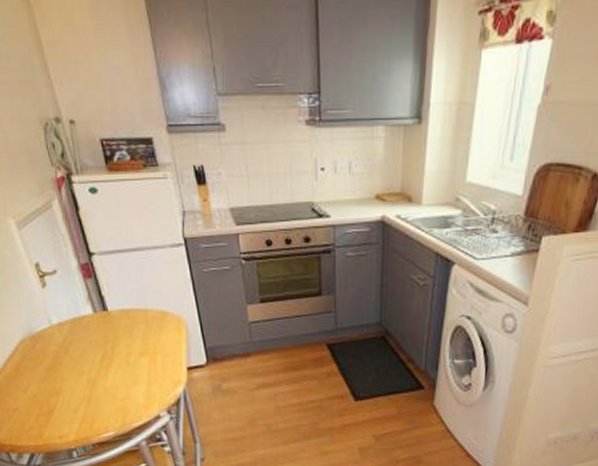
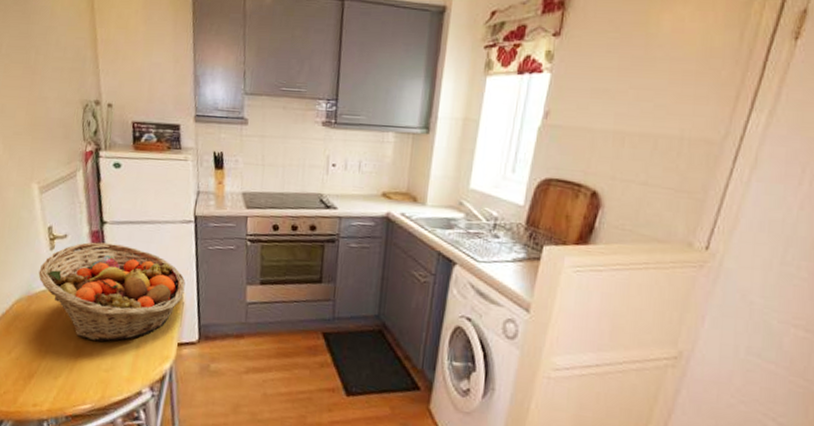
fruit basket: none [35,275,186,374] -> present [38,242,186,342]

